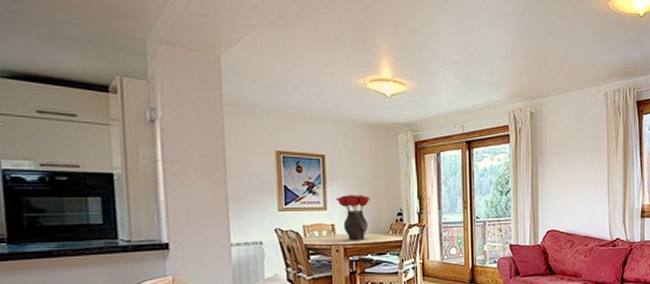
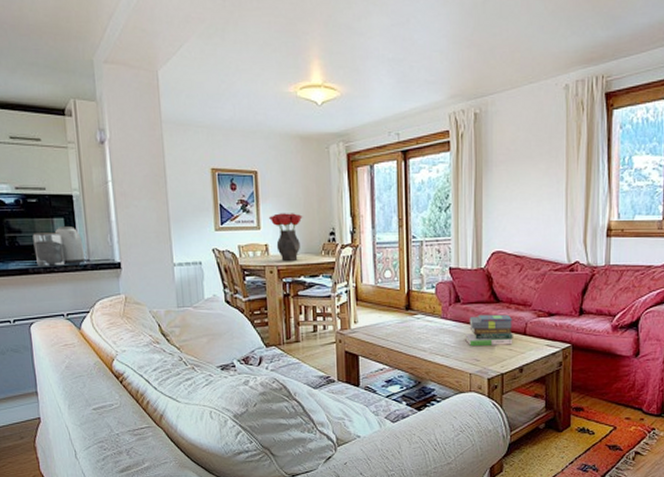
jar: none [60,212,101,248] -> present [32,232,66,266]
kettle: none [88,205,126,246] -> present [54,225,86,264]

